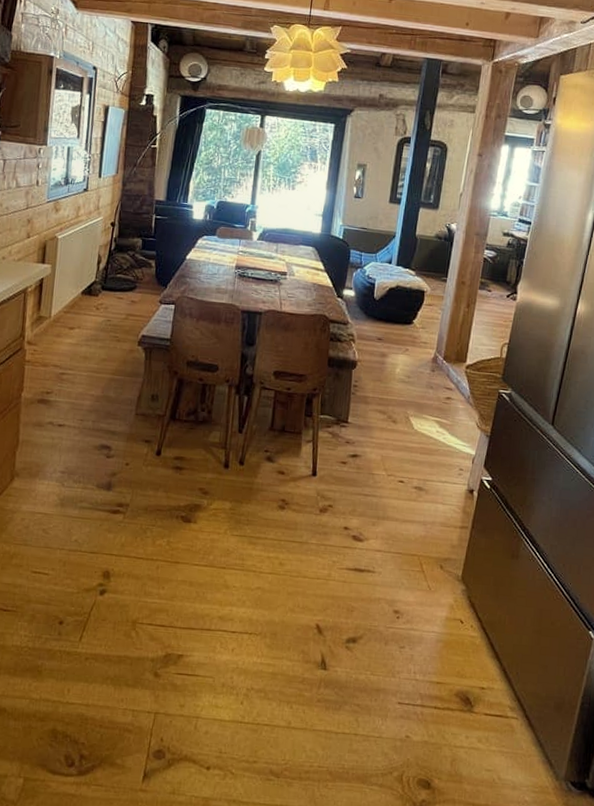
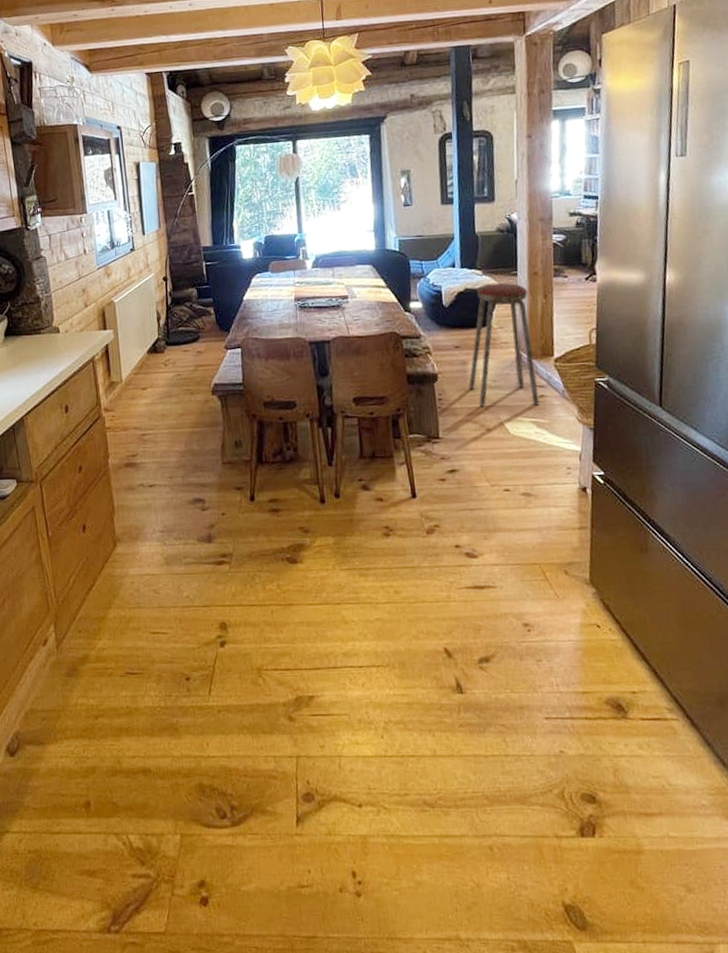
music stool: none [384,284,453,407] -> present [469,282,540,406]

